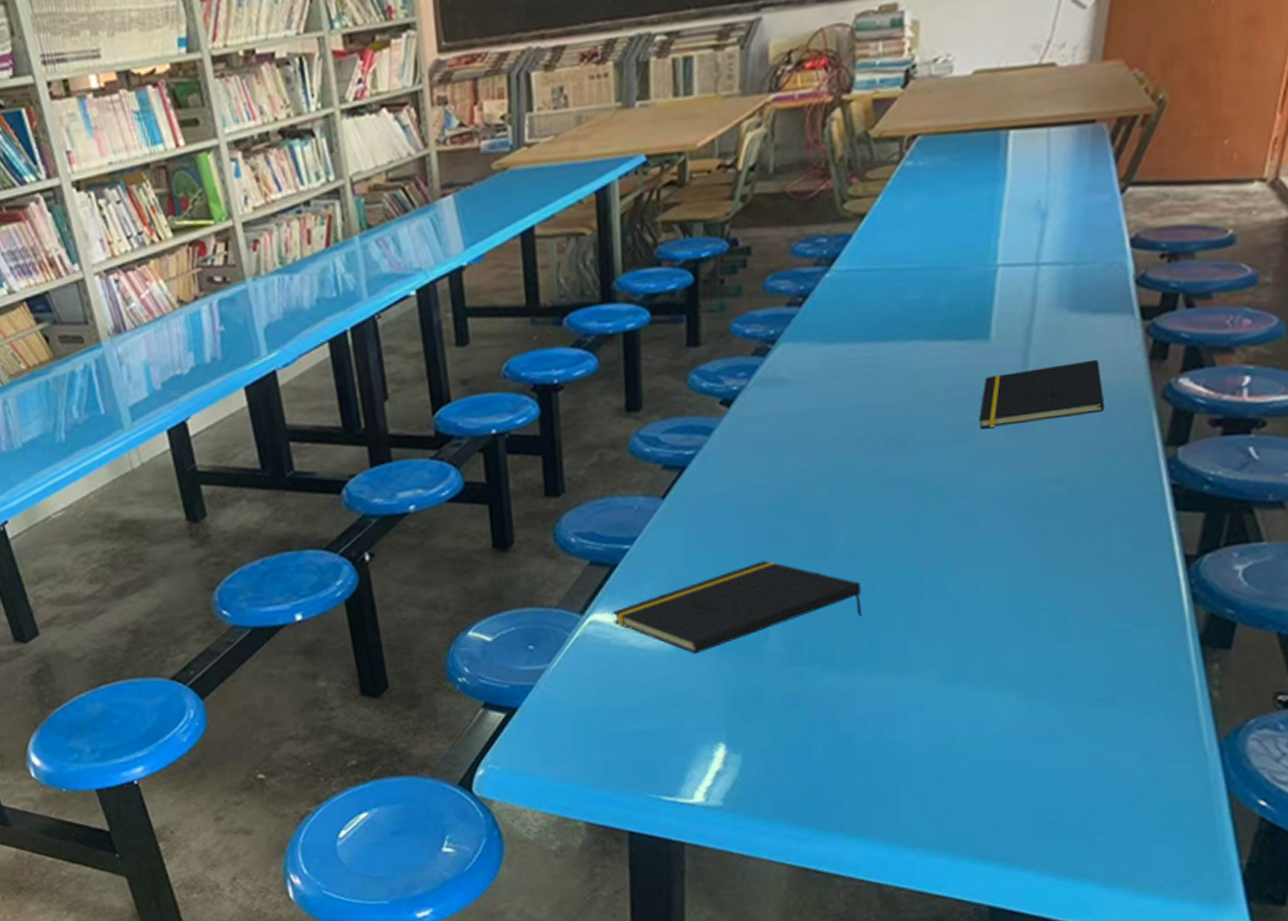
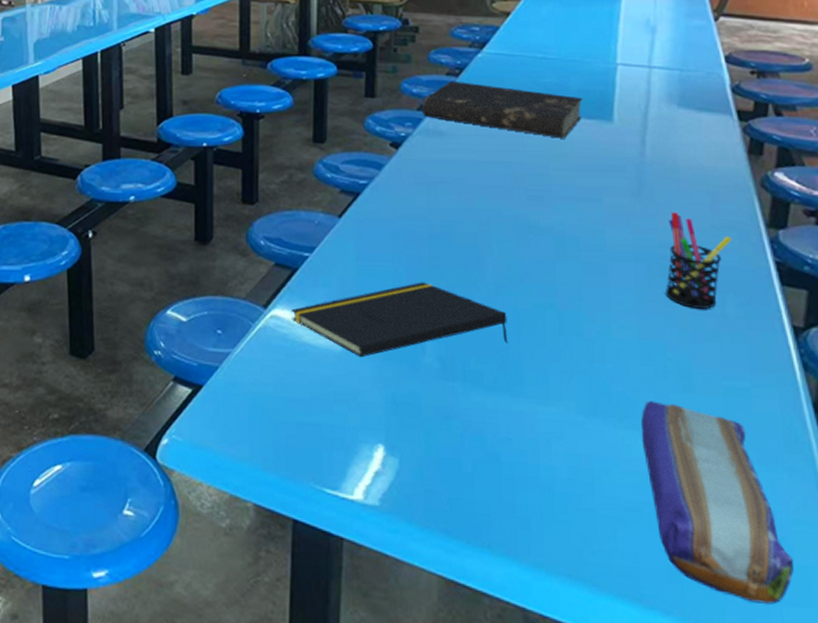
book: none [758,312,956,370] -> present [422,81,584,139]
notepad: present [978,359,1105,428] -> none [605,148,713,193]
pencil case: none [1009,657,1163,846] -> present [641,401,794,605]
pen holder: none [1044,440,1124,550] -> present [666,211,733,309]

